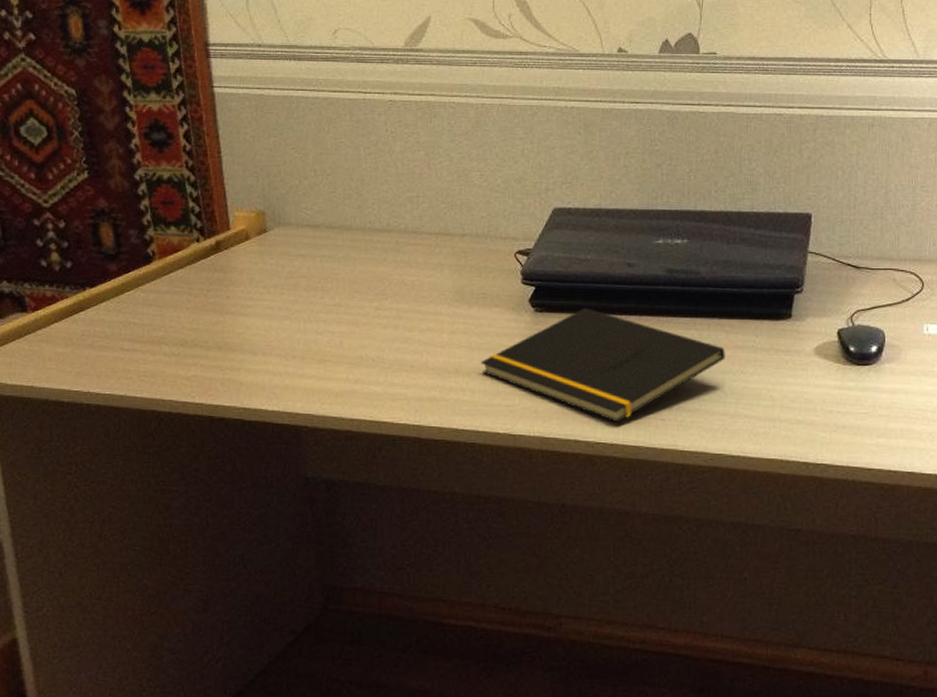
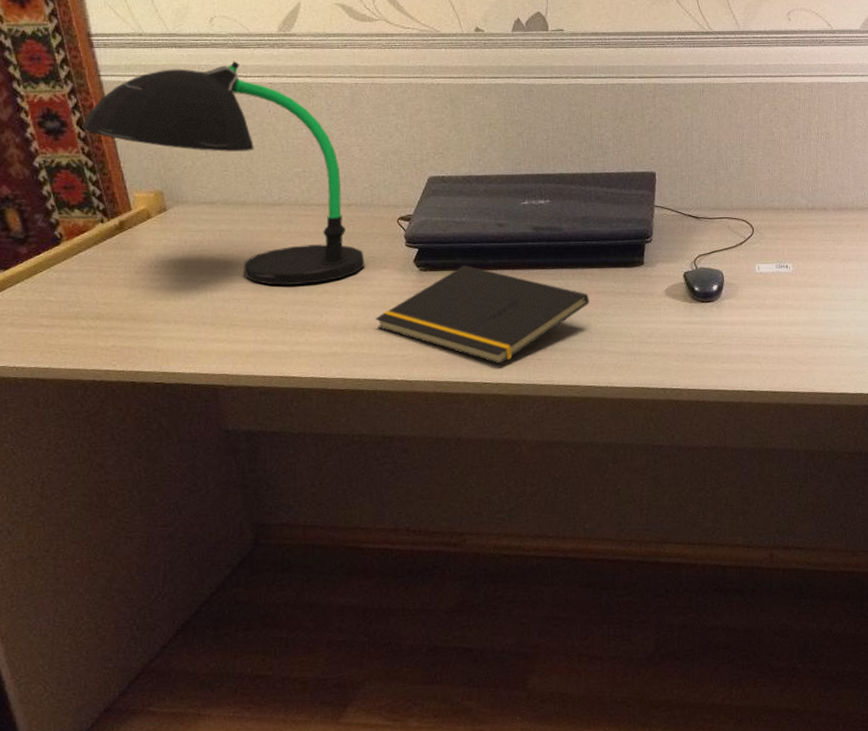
desk lamp: none [188,75,475,321] -> present [81,60,365,286]

